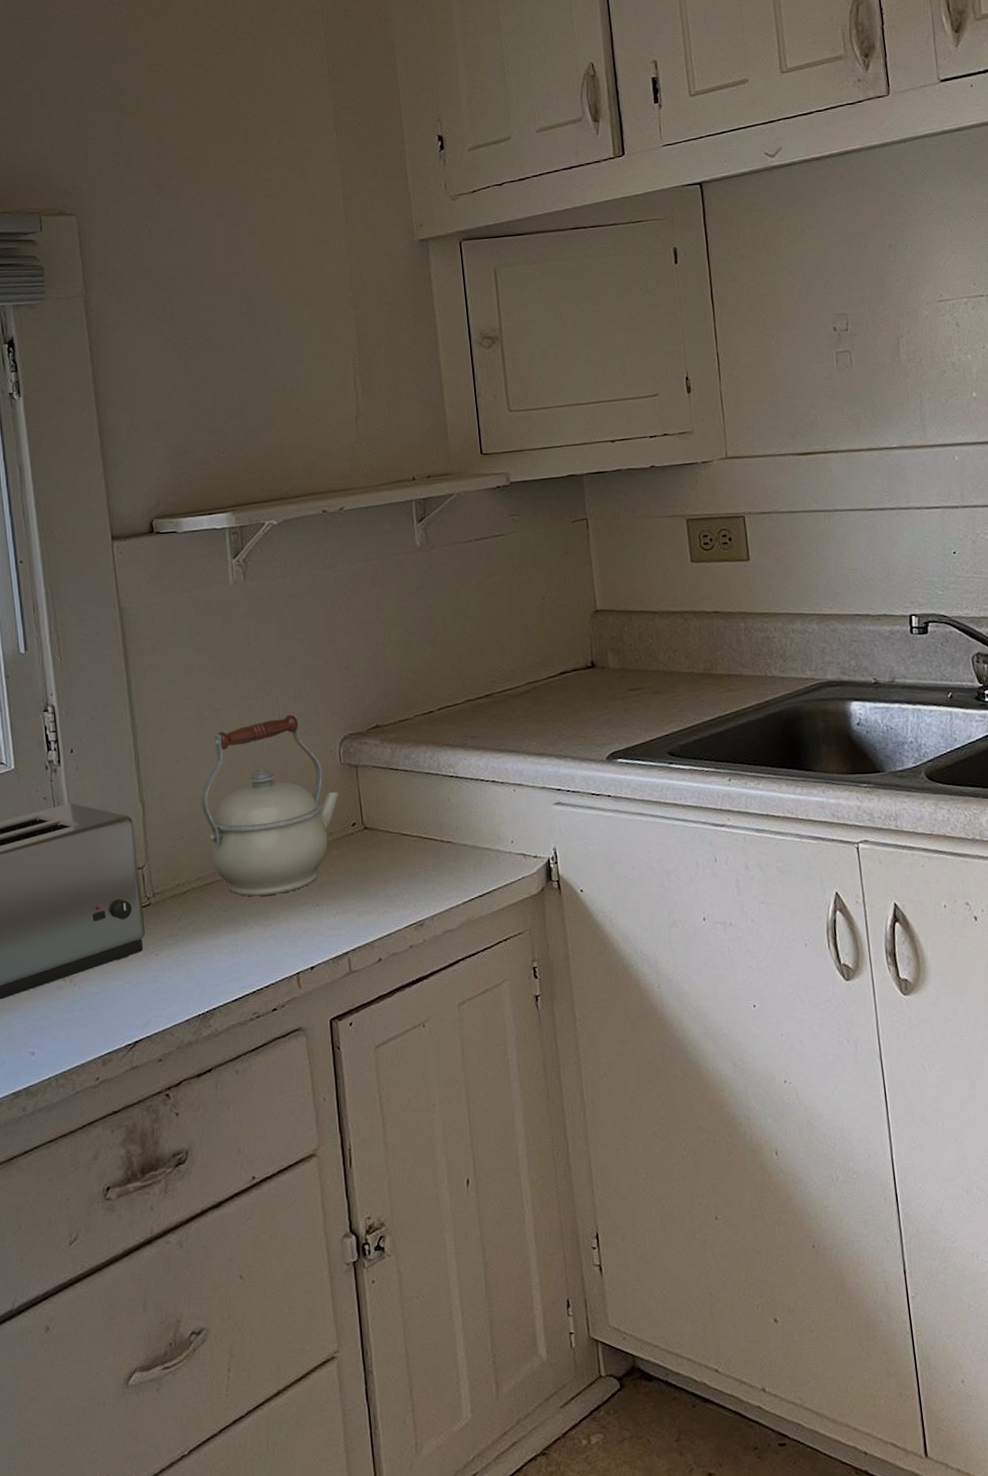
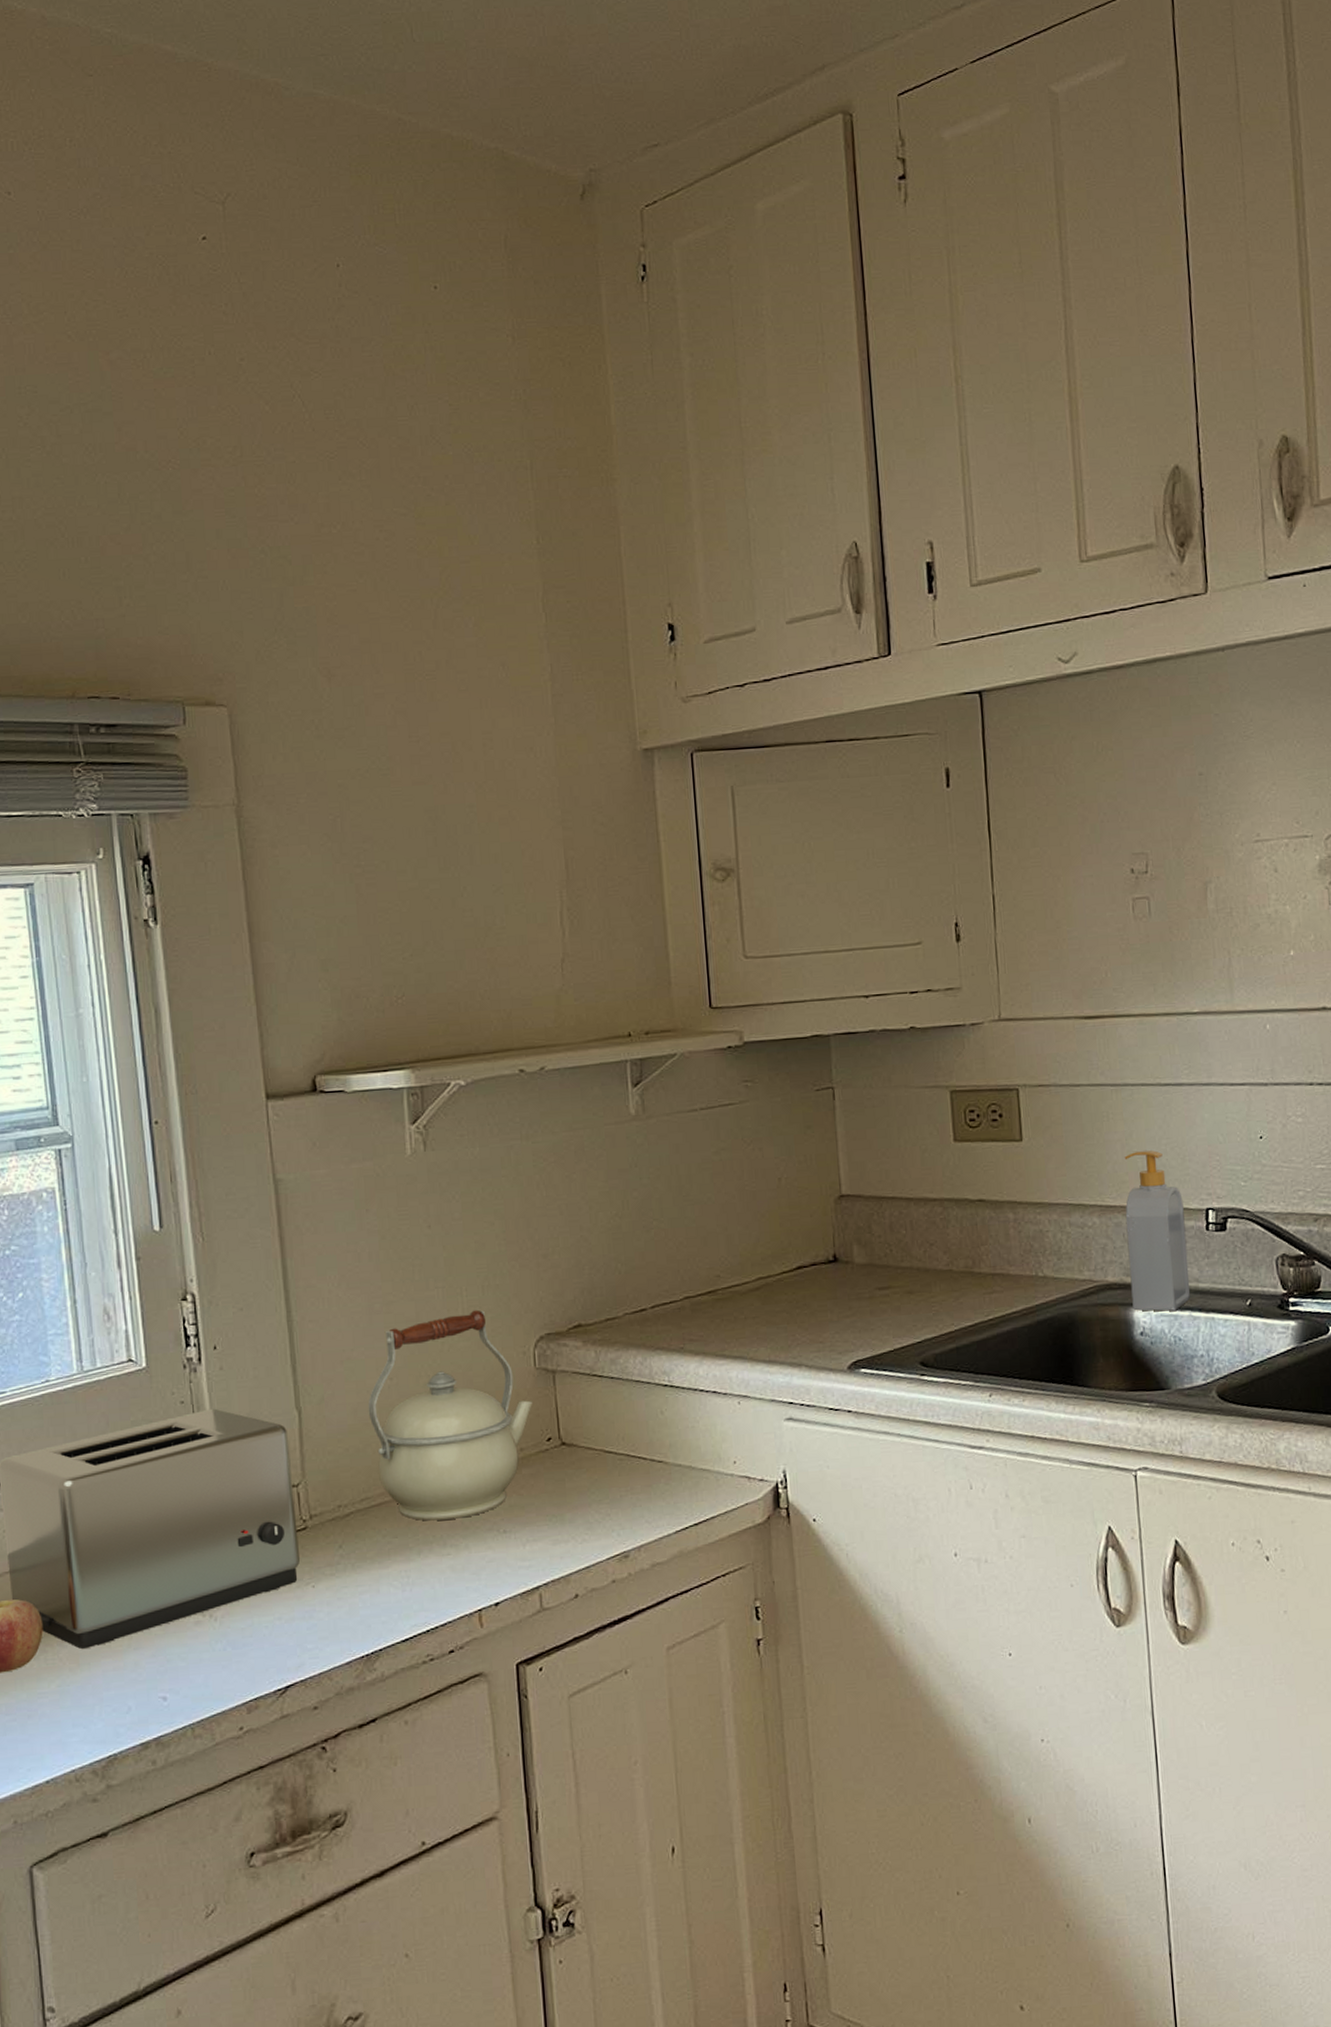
soap bottle: none [837,566,899,705] -> present [1124,1150,1191,1312]

